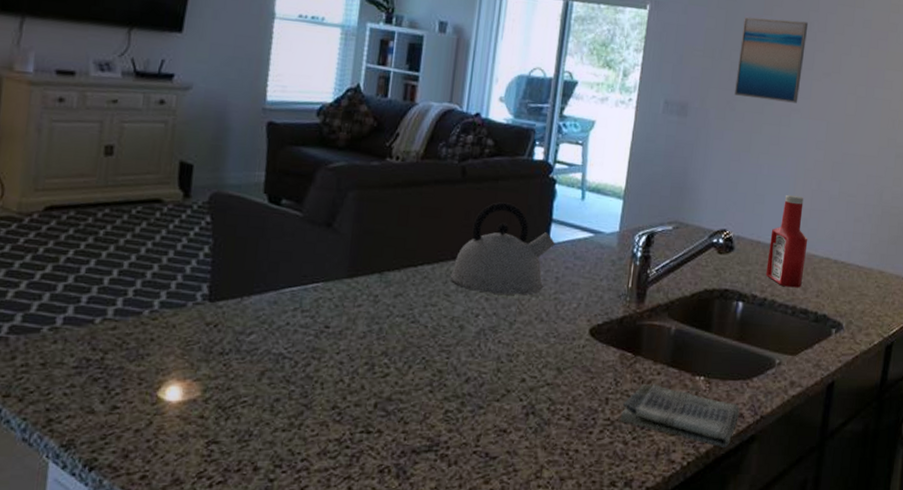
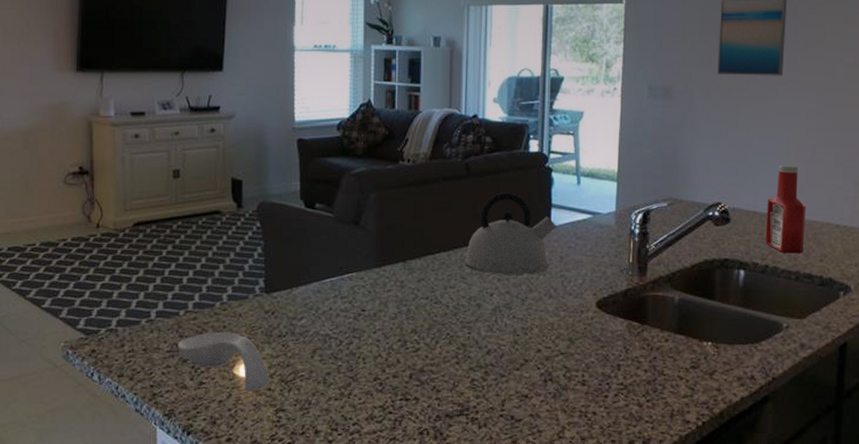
spoon rest: none [87,345,204,419] -> present [177,332,270,392]
dish towel: present [619,383,740,447] -> none [632,350,751,408]

